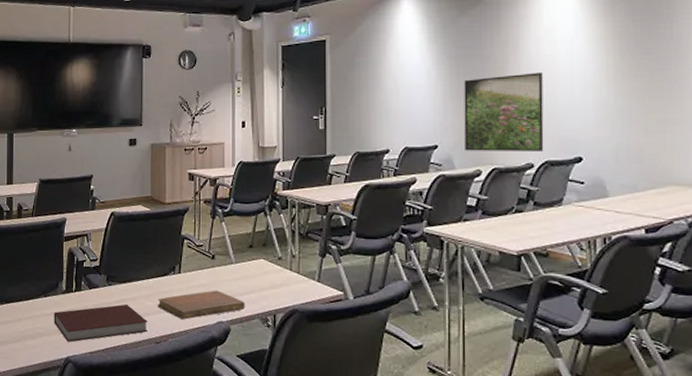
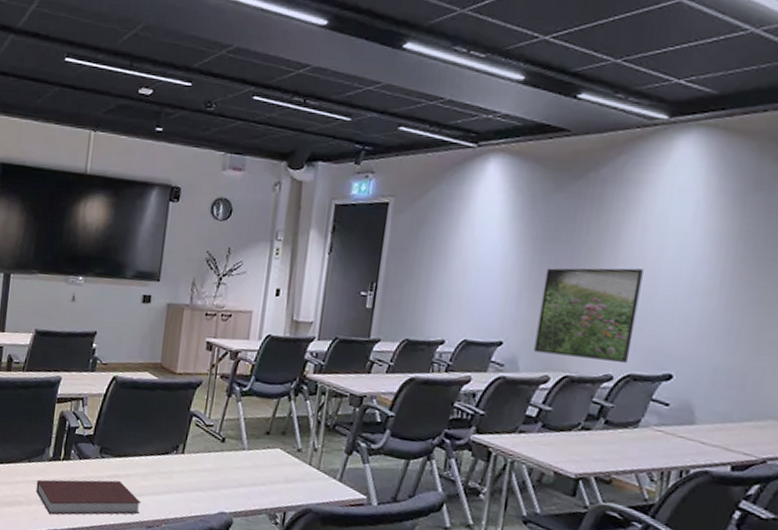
notebook: present [157,290,245,320] -> none [153,476,254,506]

